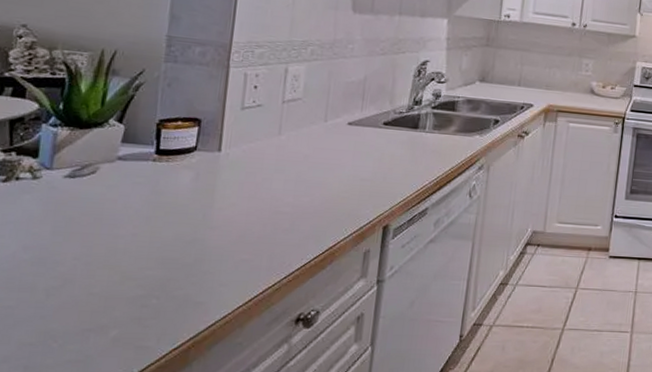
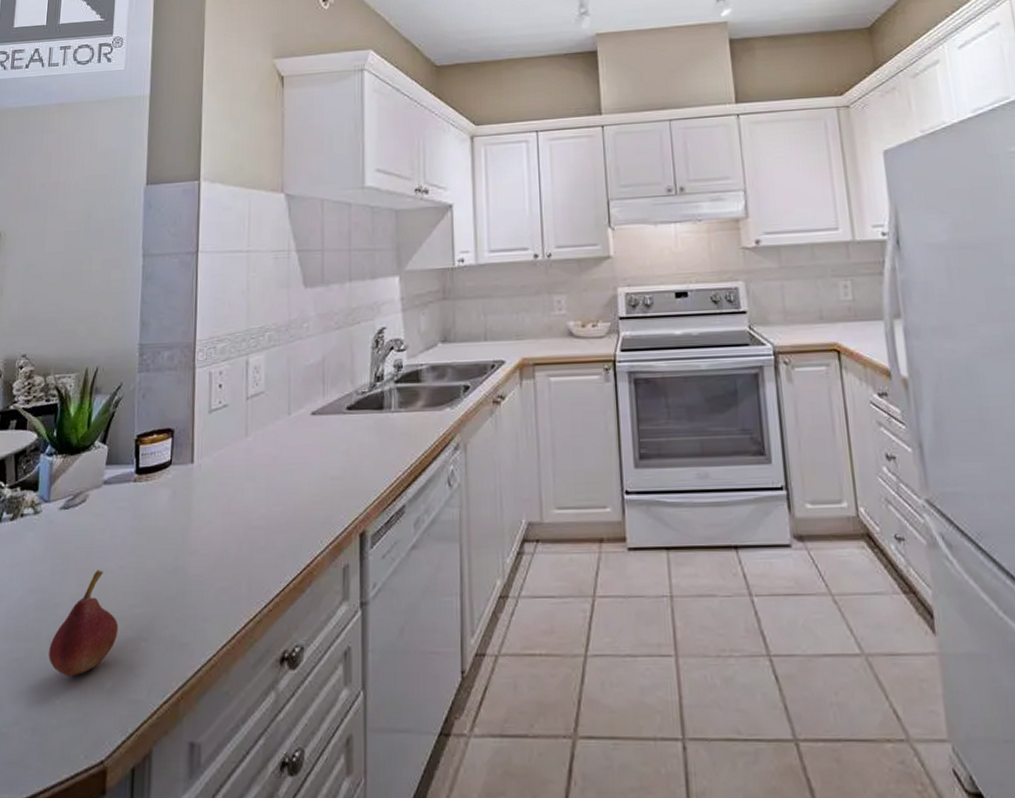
fruit: none [45,235,128,324] -> present [48,570,119,677]

